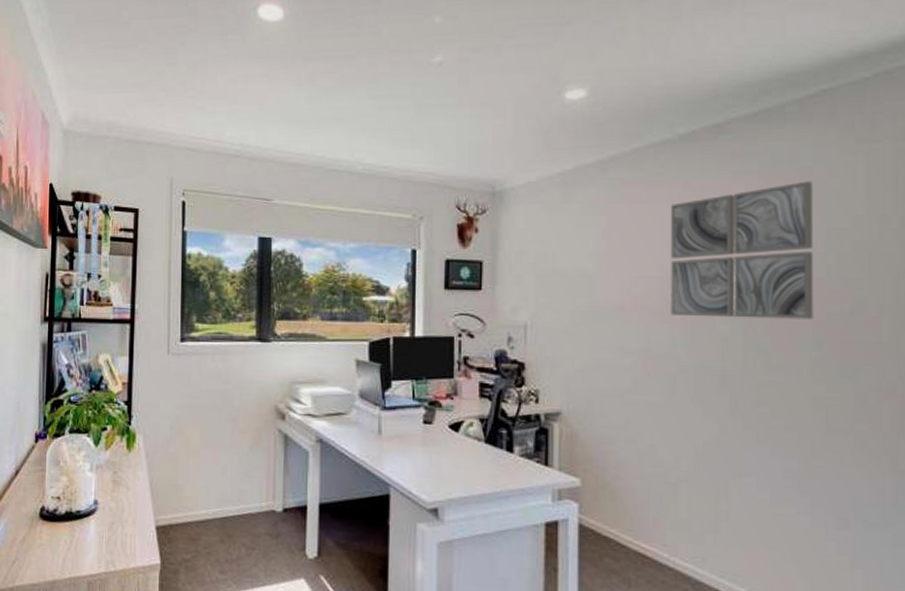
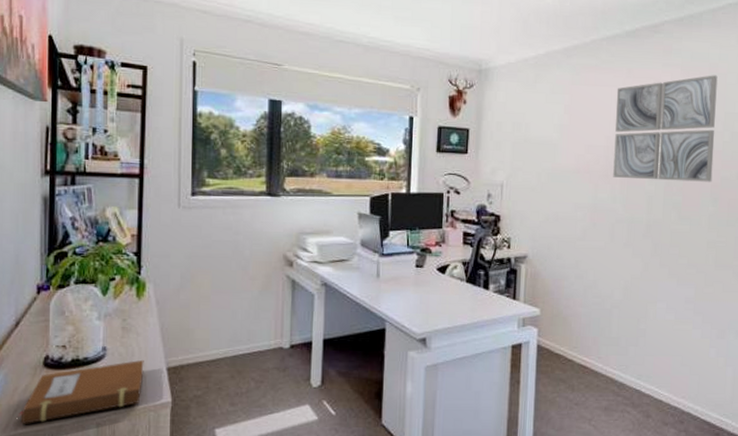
notebook: none [17,516,134,578] -> present [19,359,144,425]

